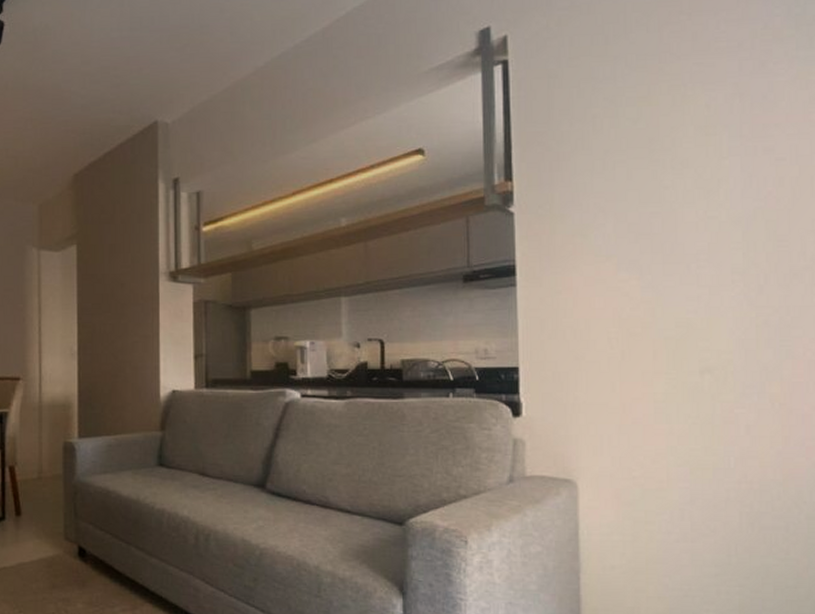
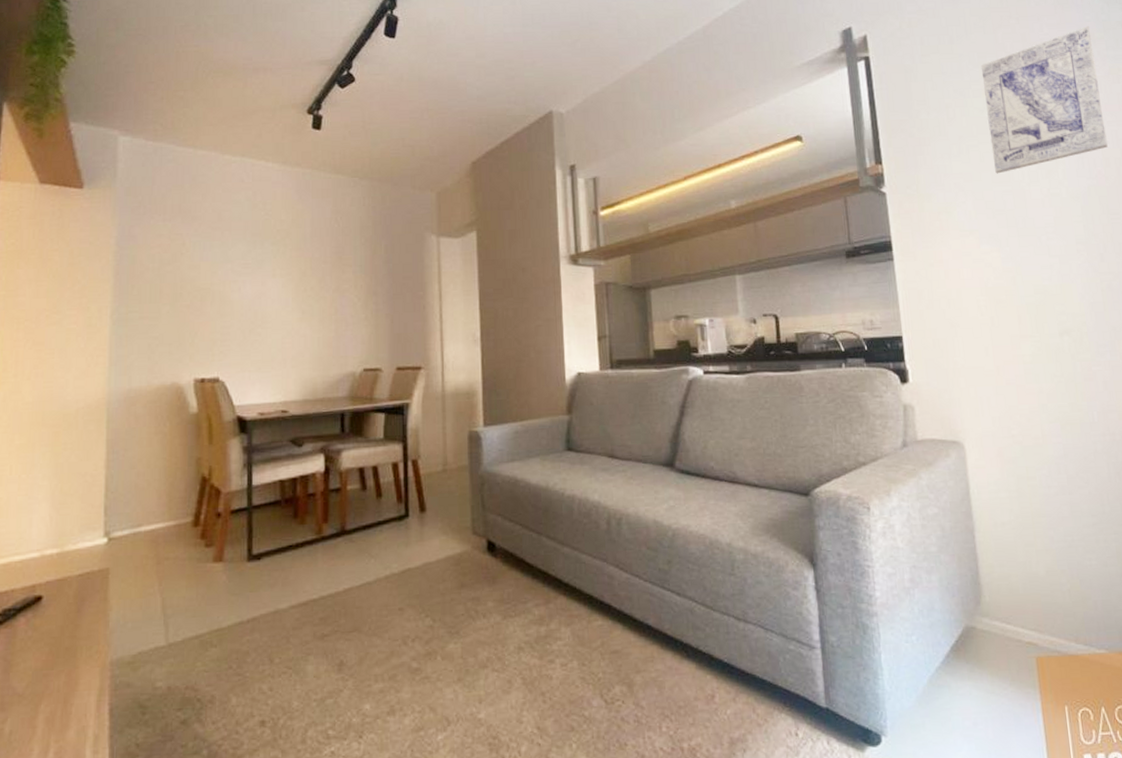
wall art: none [639,21,784,193] -> present [981,25,1108,174]

